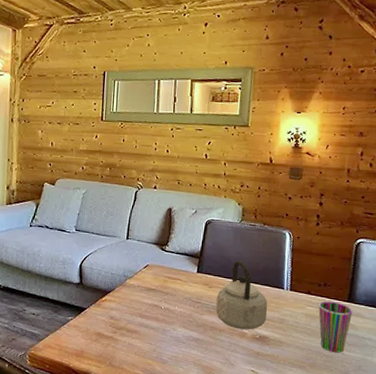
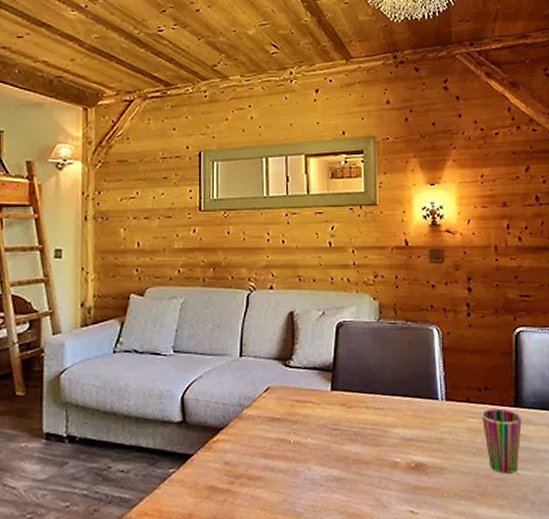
teapot: present [215,260,268,330] -> none [358,368,422,458]

